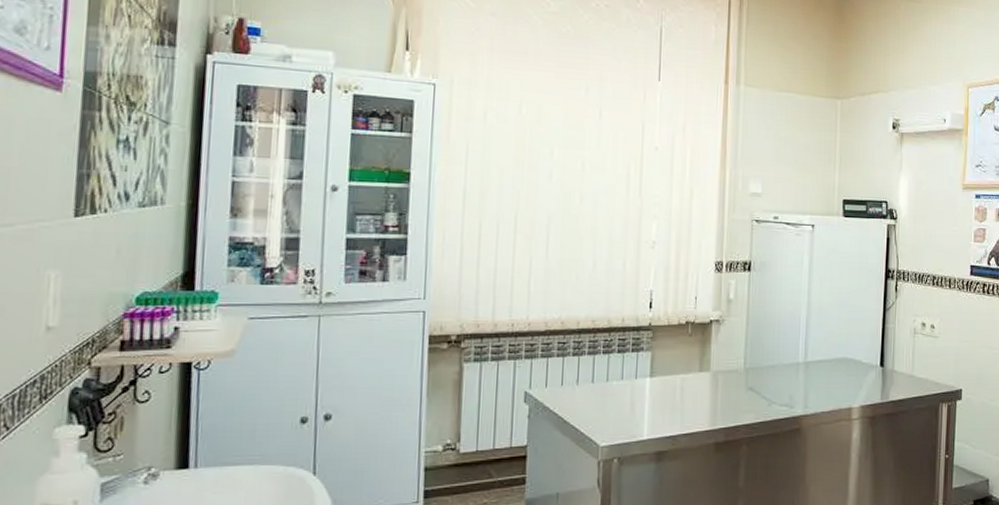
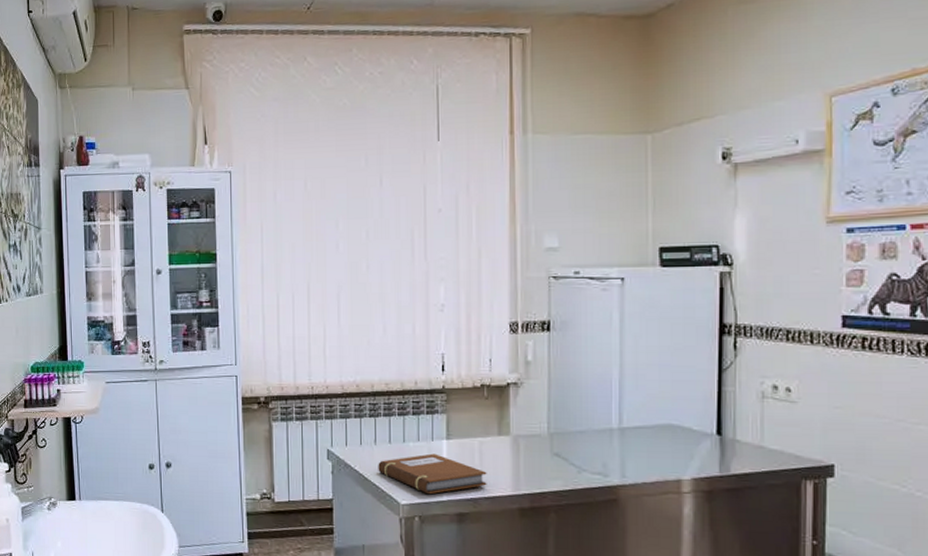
notebook: none [578,392,687,435] -> present [378,453,487,495]

